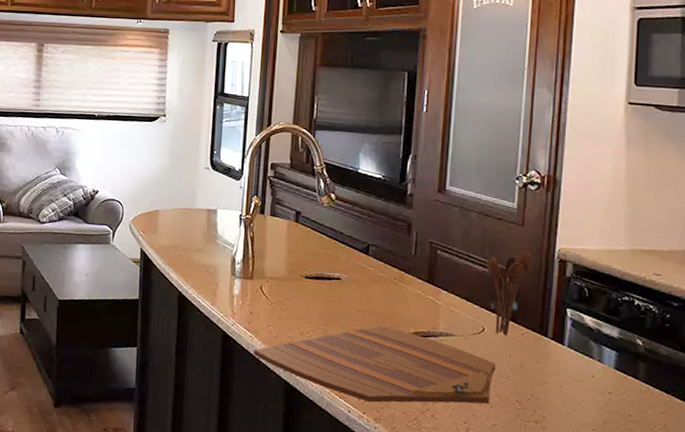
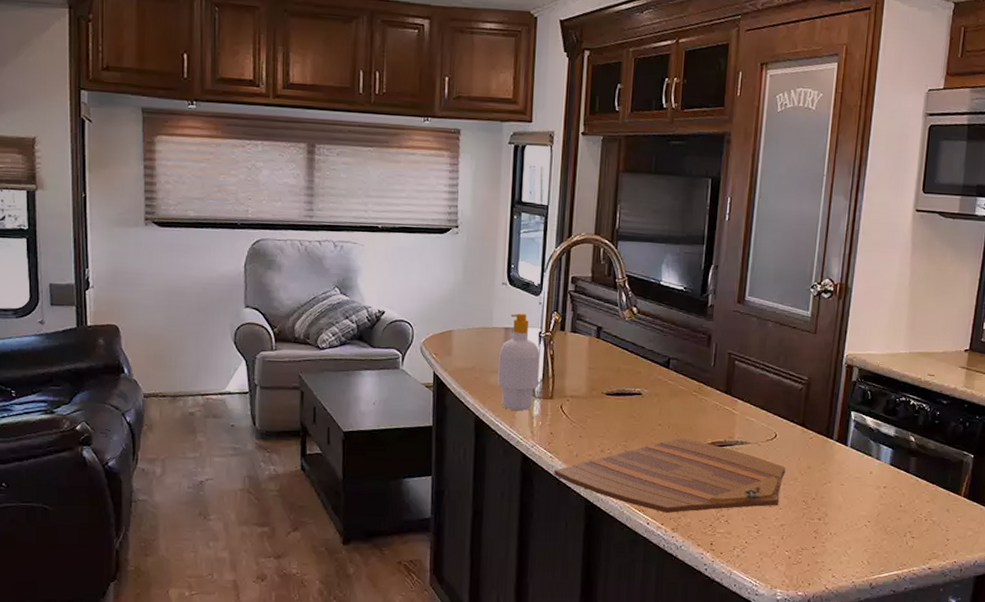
soap bottle: none [200,196,241,289] -> present [498,313,540,410]
utensil holder: present [486,250,532,336] -> none [780,357,823,440]

